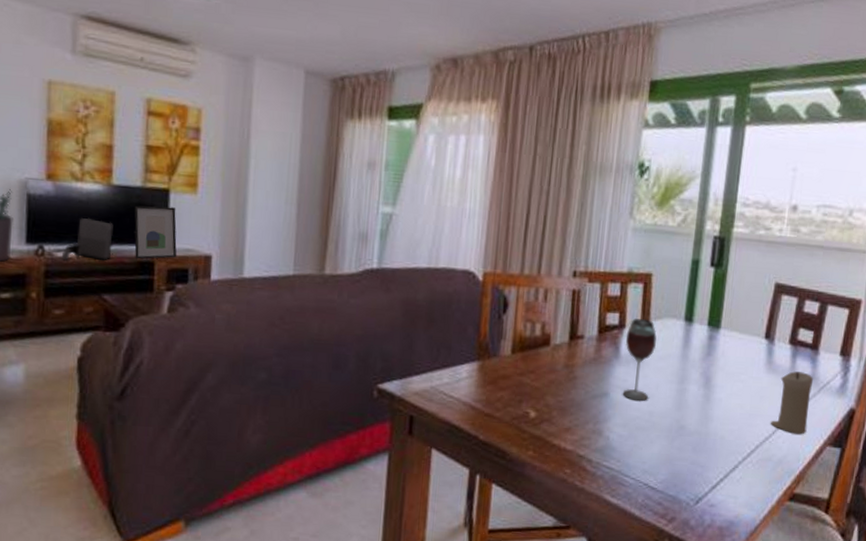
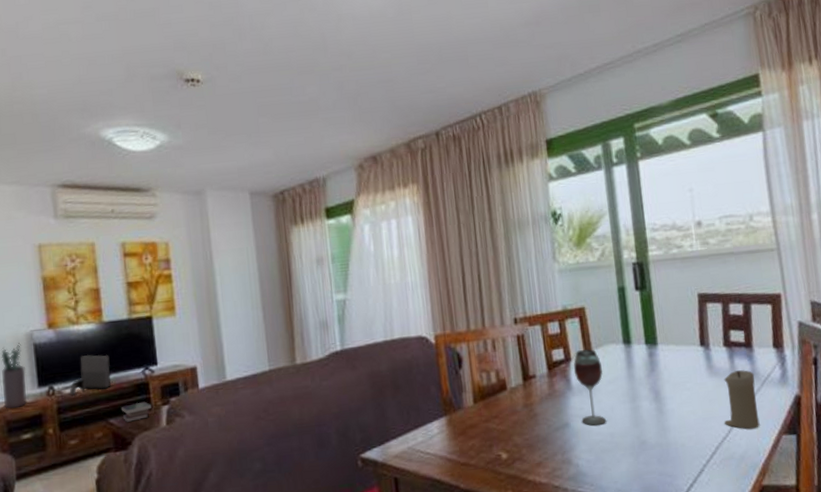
books: none [119,282,154,302] -> present [121,401,152,422]
picture frame: present [134,205,177,259] -> none [124,331,166,383]

